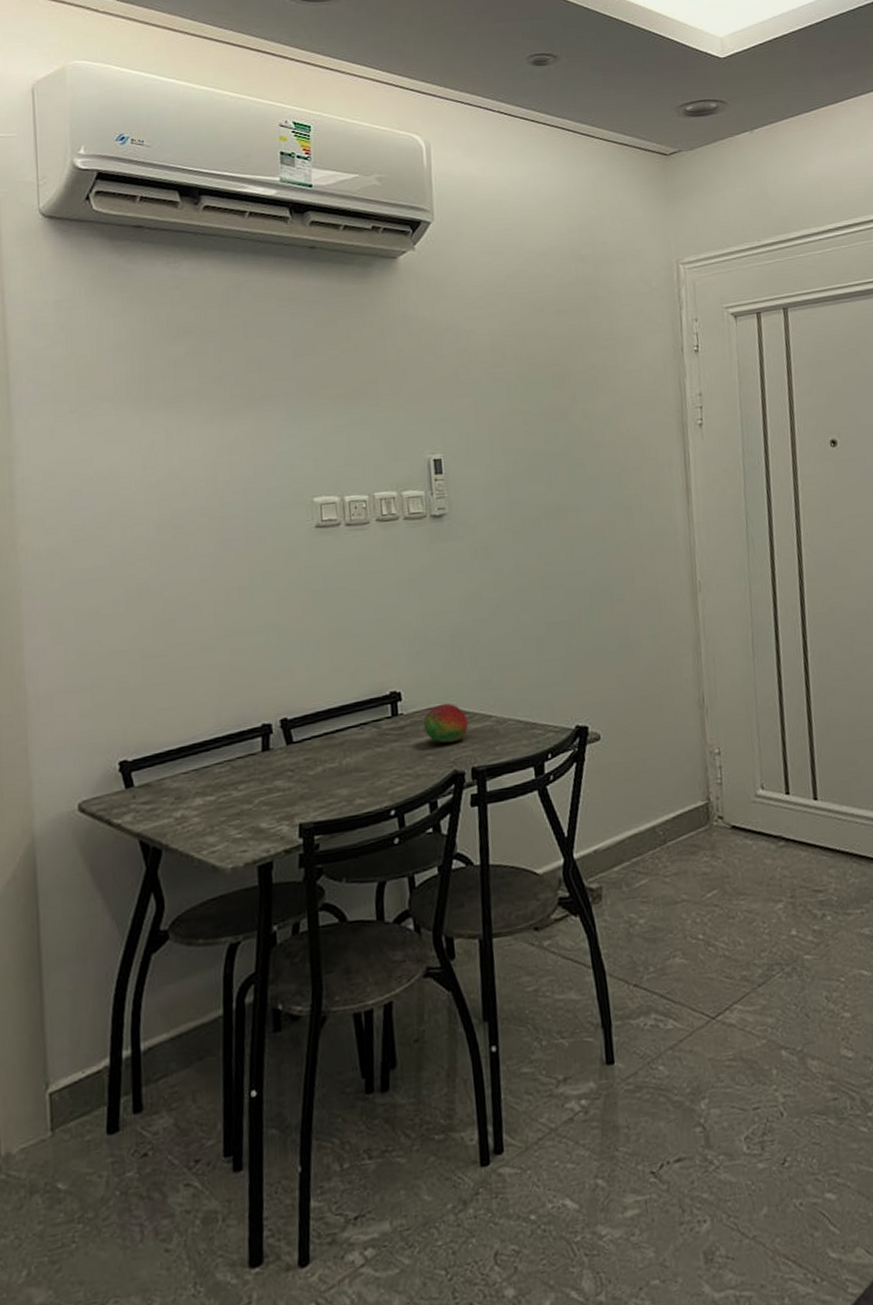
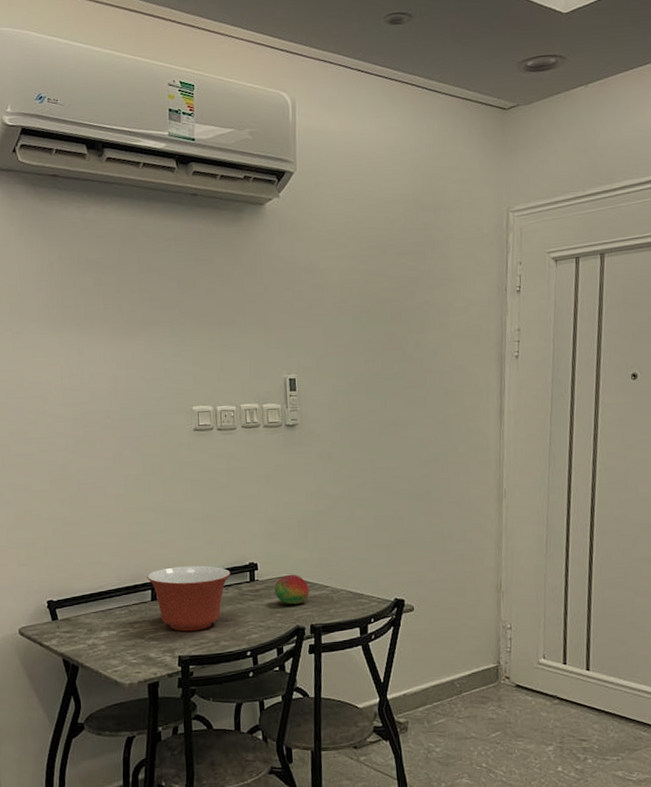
mixing bowl: none [256,699,367,790] -> present [147,565,231,632]

